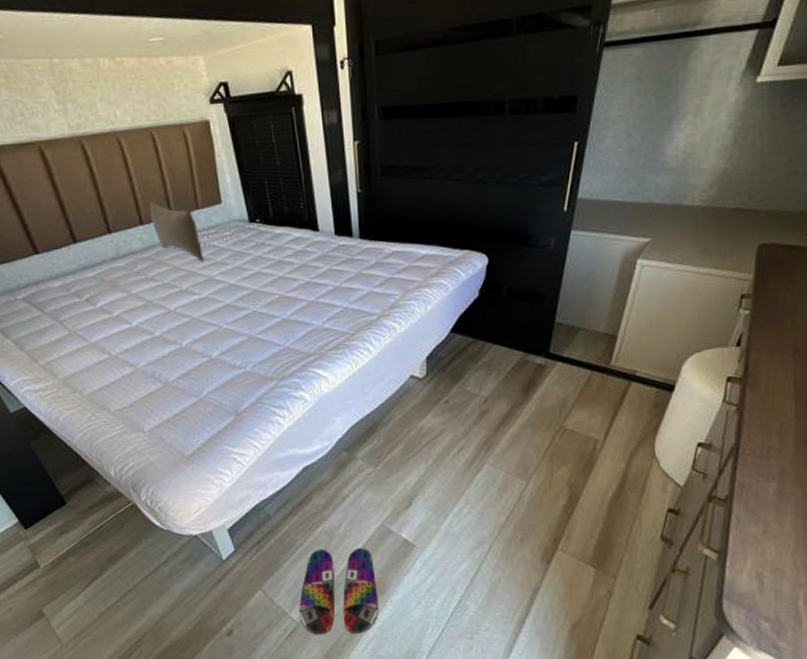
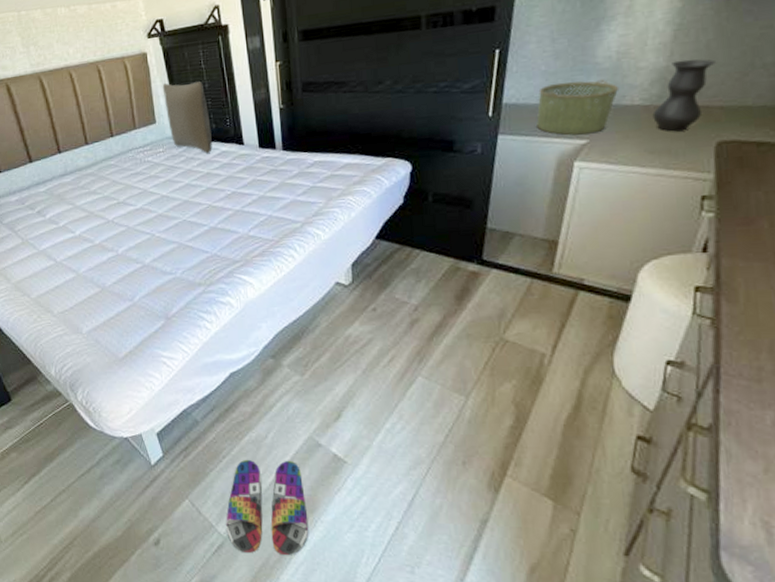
pillow: present [149,202,204,262] -> none [93,125,140,176]
pillow: none [228,158,285,239] -> present [162,81,212,153]
basket: none [607,178,683,234] -> present [536,79,620,136]
vase: none [708,163,766,233] -> present [652,59,715,132]

